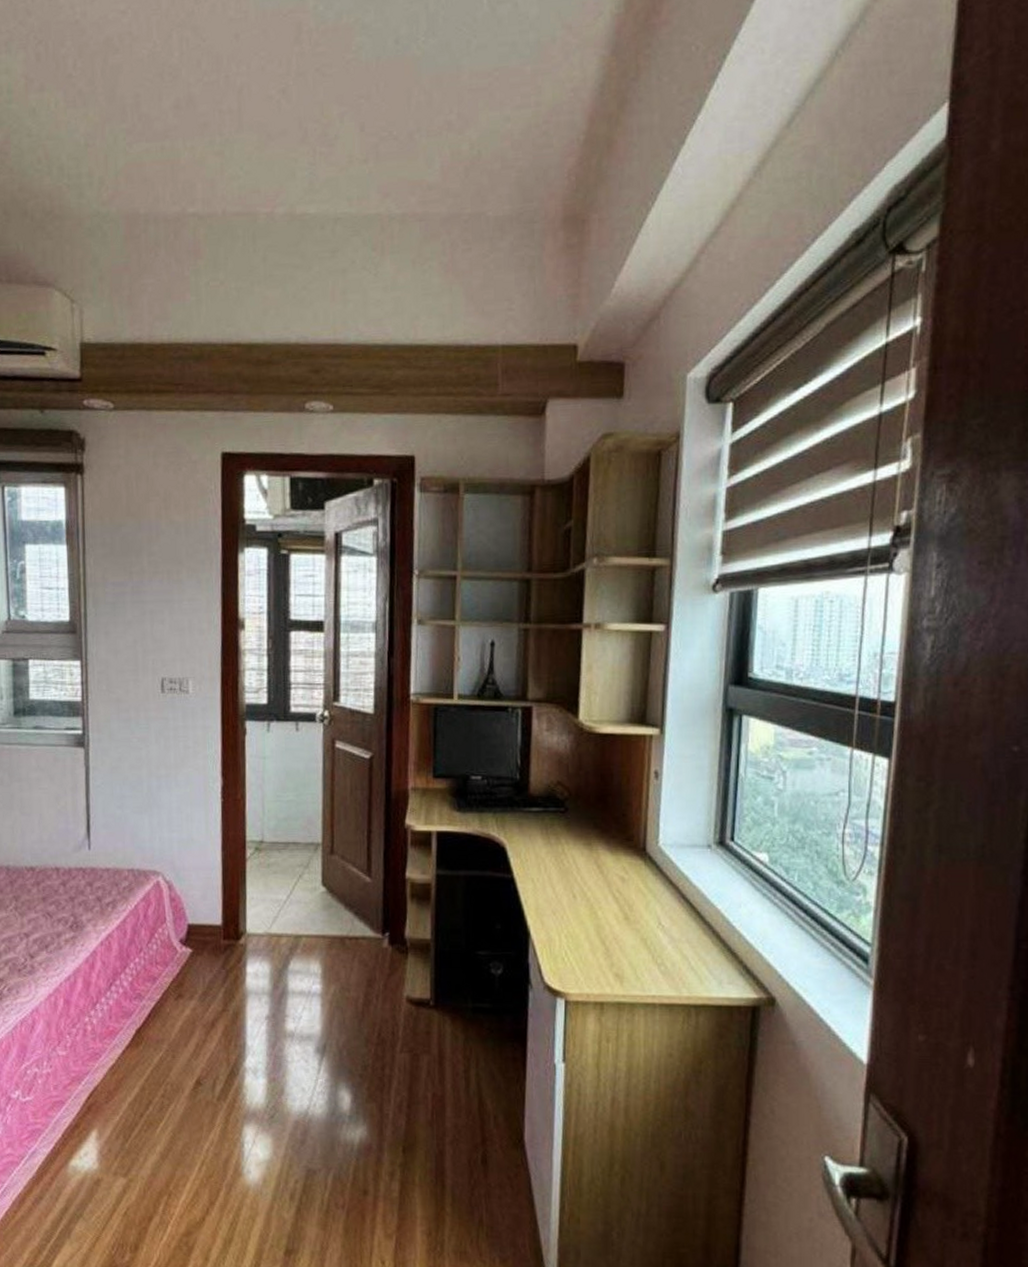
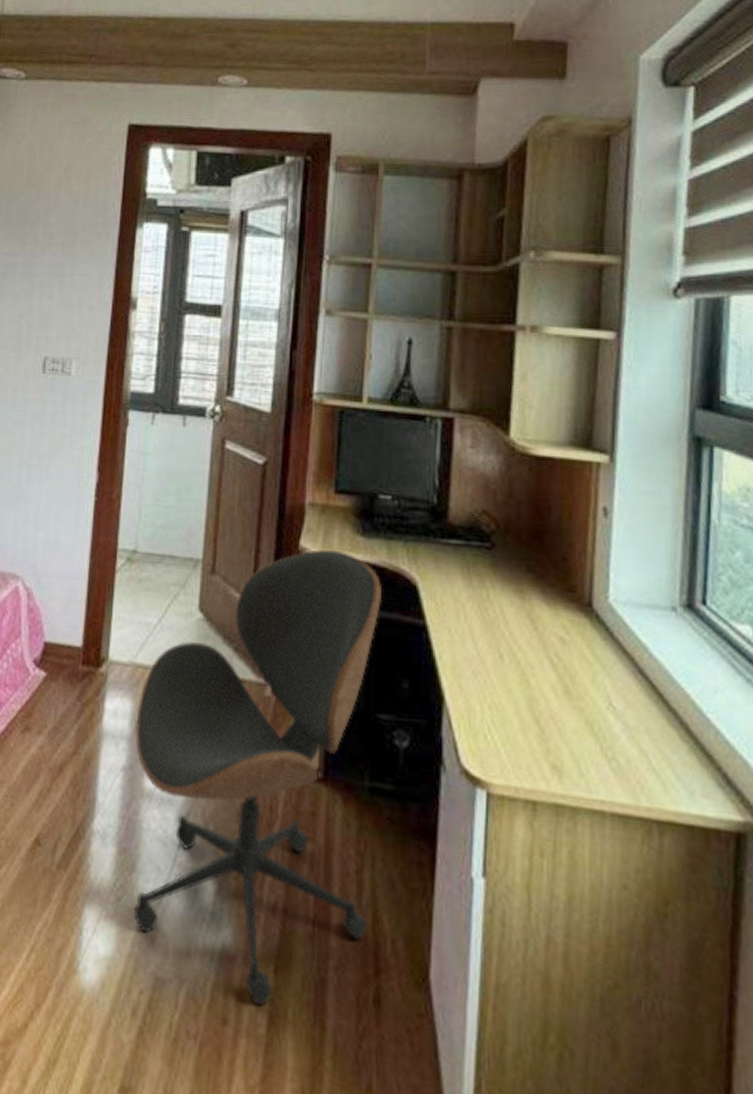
office chair: none [274,824,476,1177] -> present [133,548,381,1006]

